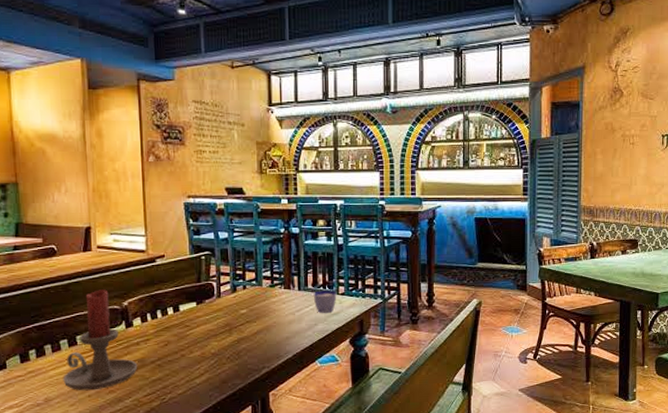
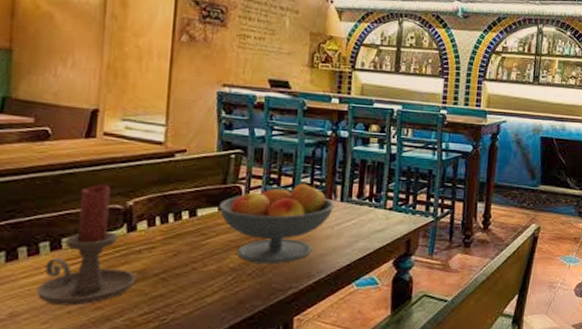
fruit bowl: none [196,276,294,348] -> present [218,183,335,263]
cup: present [313,290,337,313] -> none [356,203,384,229]

